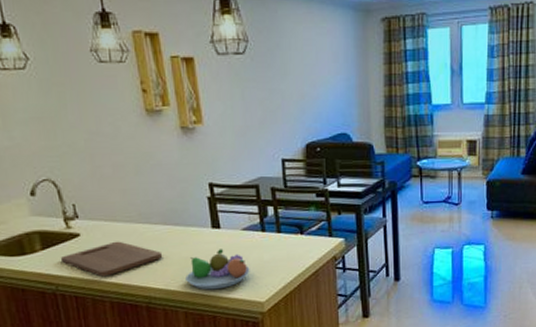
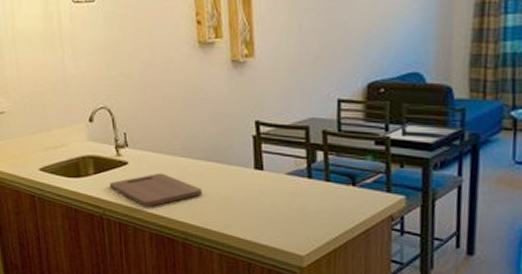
fruit bowl: present [186,249,250,290] -> none [223,192,292,235]

